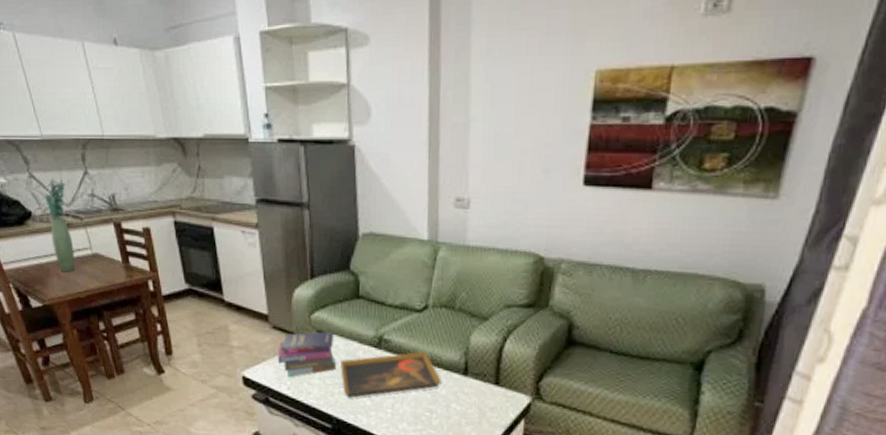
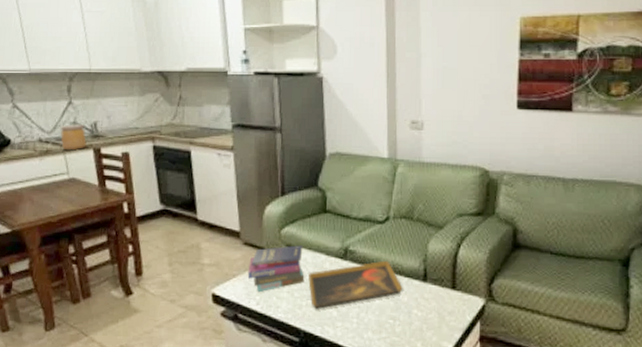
vase: present [44,177,76,272] -> none [26,107,51,197]
jar: none [78,196,106,225] -> present [60,124,87,151]

